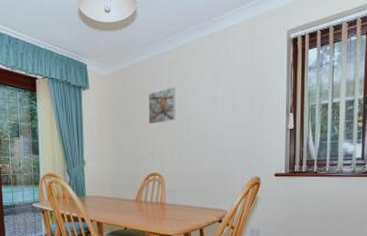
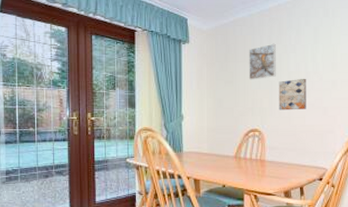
wall art: none [178,121,206,154] -> present [278,78,306,111]

